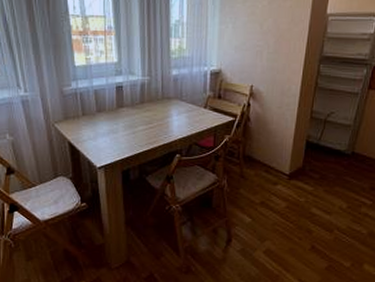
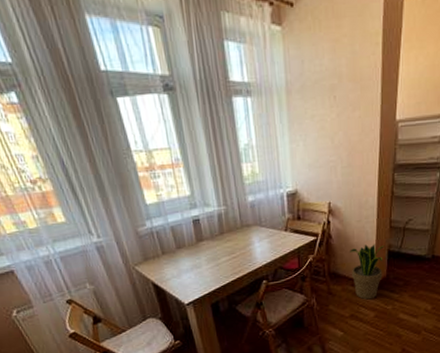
potted plant: none [267,132,303,189] -> present [350,244,384,300]

